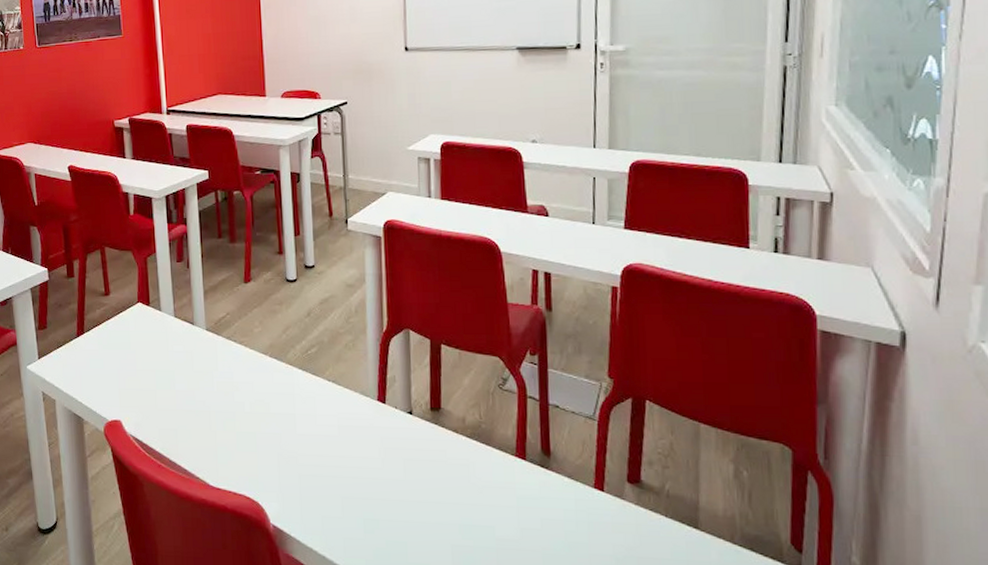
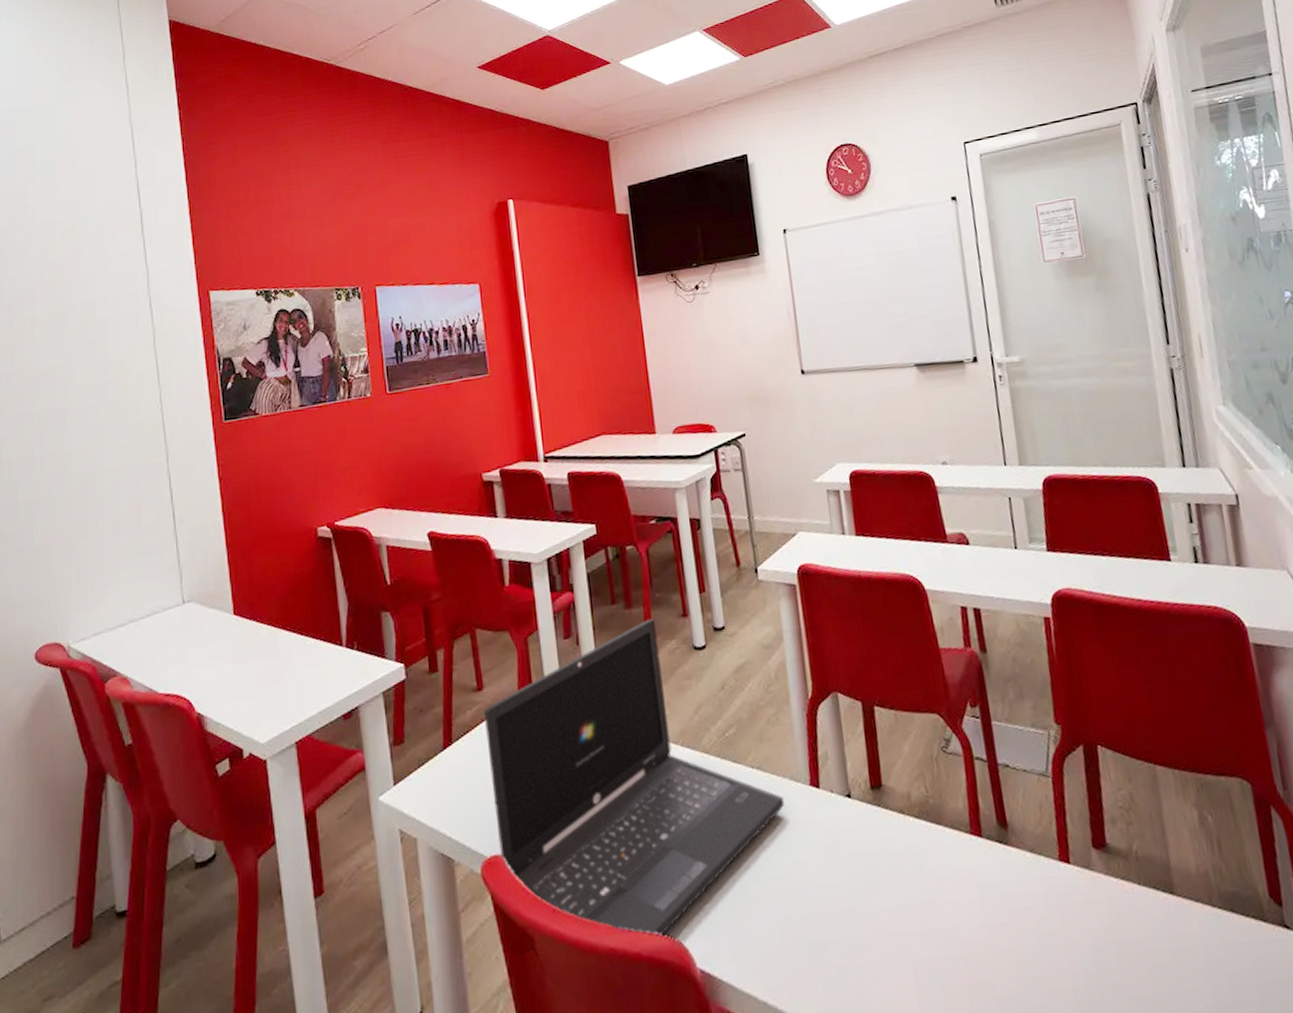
laptop: none [109,253,354,498] -> present [483,619,785,939]

